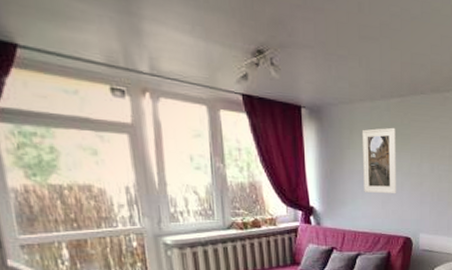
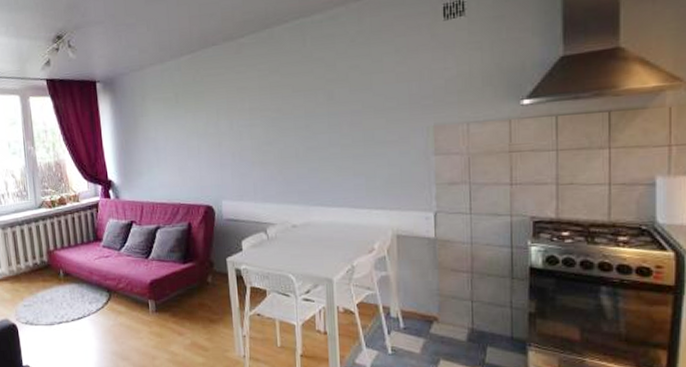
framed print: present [361,127,396,194] -> none [153,87,193,160]

